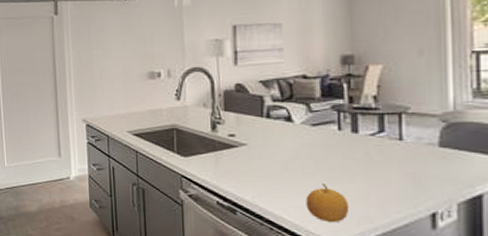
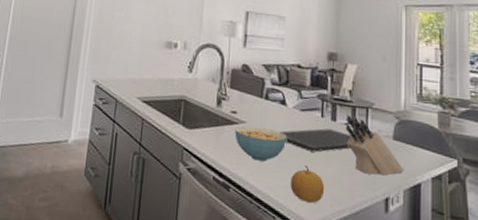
cereal bowl: none [235,147,296,183] -> present [235,126,286,161]
cutting board: none [288,142,381,169] -> present [280,128,352,152]
knife block: none [371,124,457,188] -> present [346,114,404,175]

